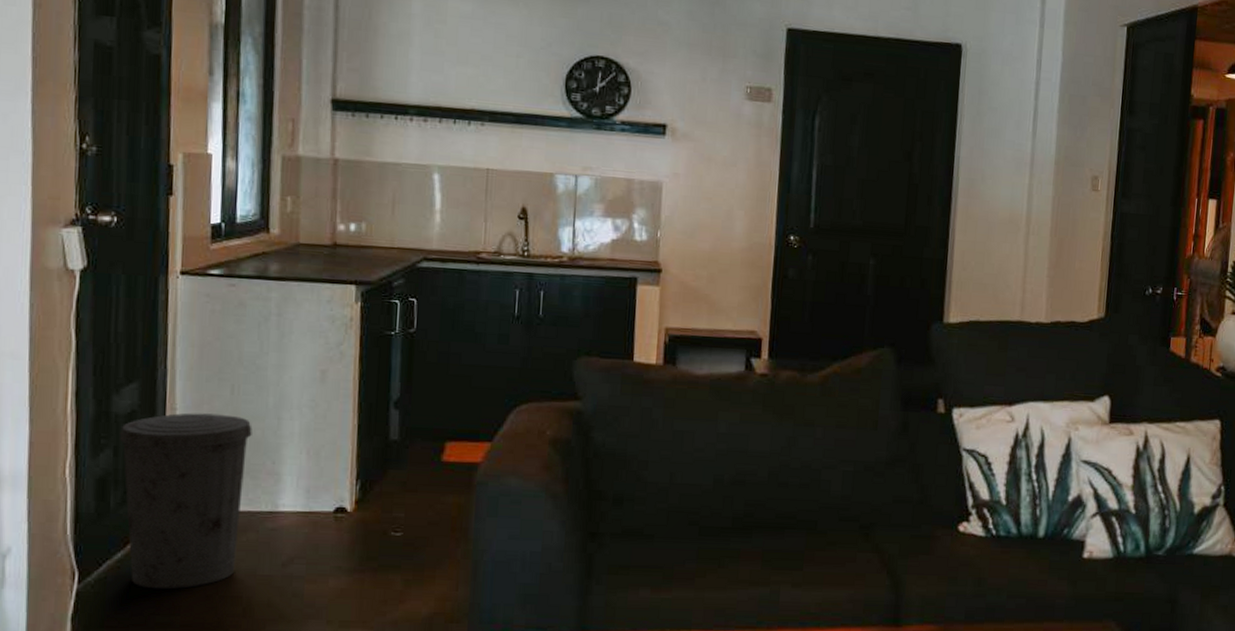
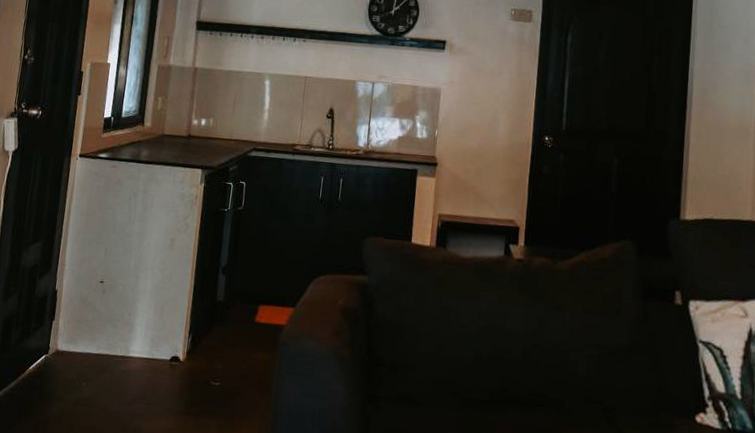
trash can: present [118,412,252,590] -> none [18,268,117,417]

